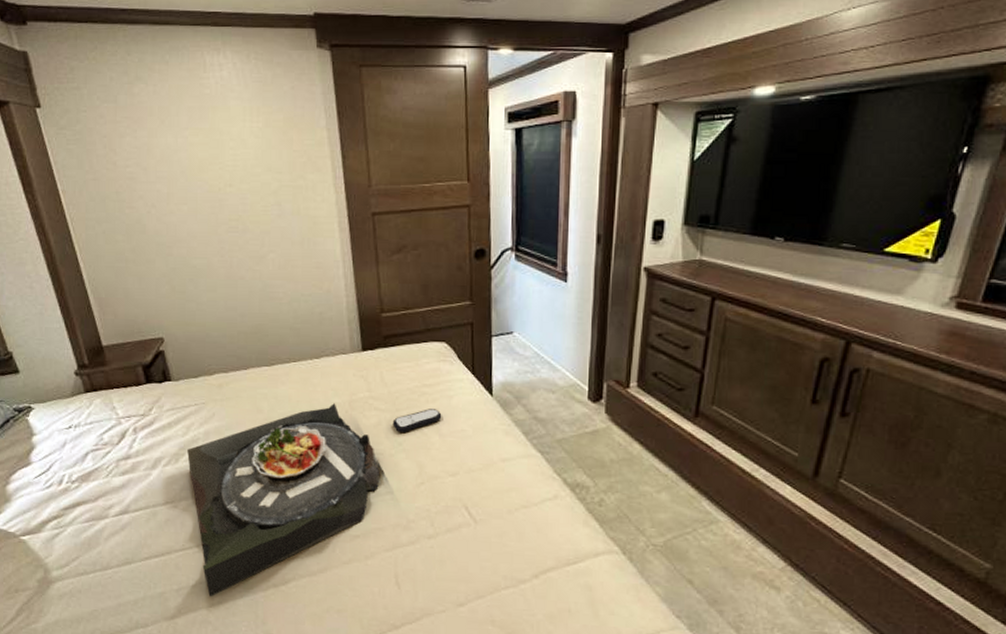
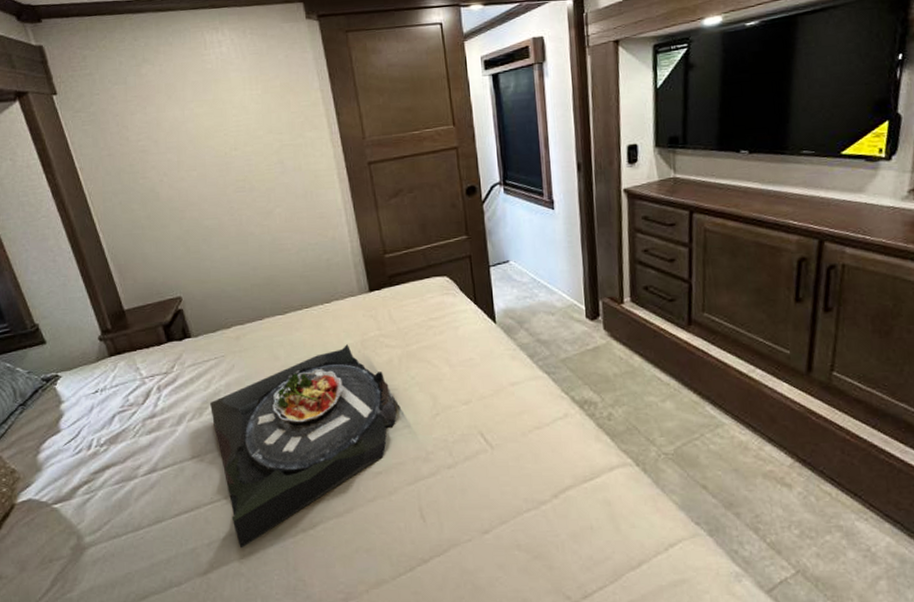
remote control: present [392,409,442,432] -> none [404,341,450,366]

